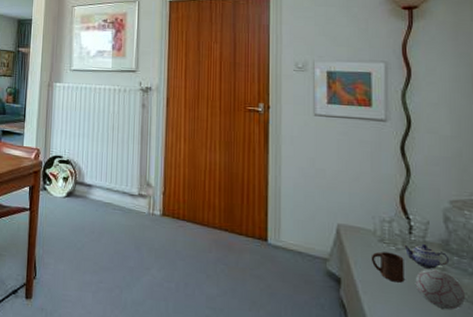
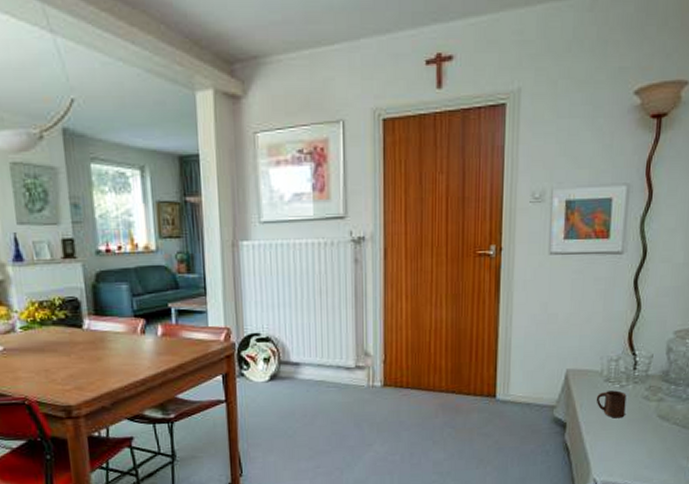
teapot: present [402,244,450,269] -> none [626,378,668,401]
decorative ball: present [415,268,465,310] -> none [634,400,677,436]

